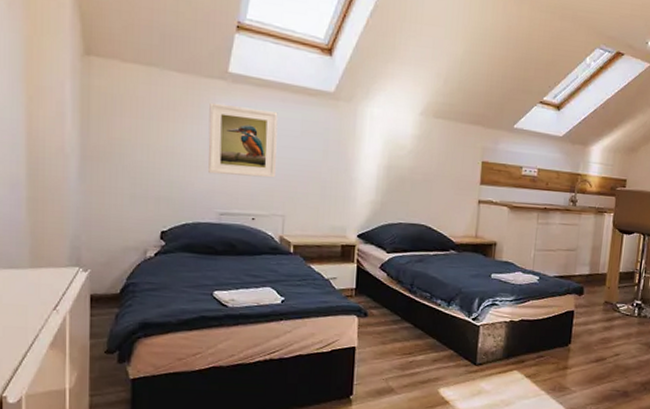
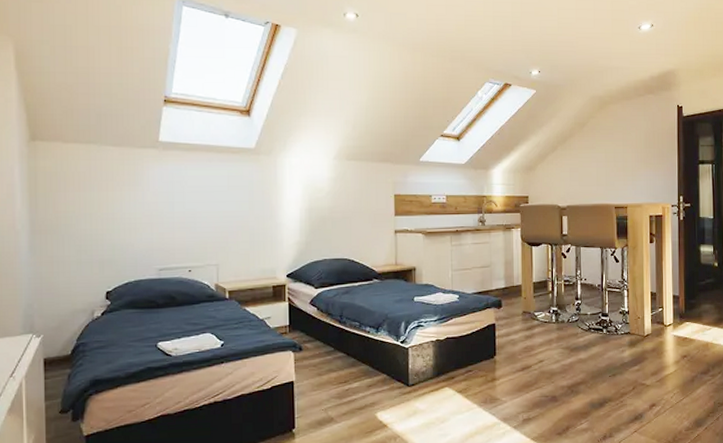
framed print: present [208,102,278,178] -> none [144,169,208,234]

